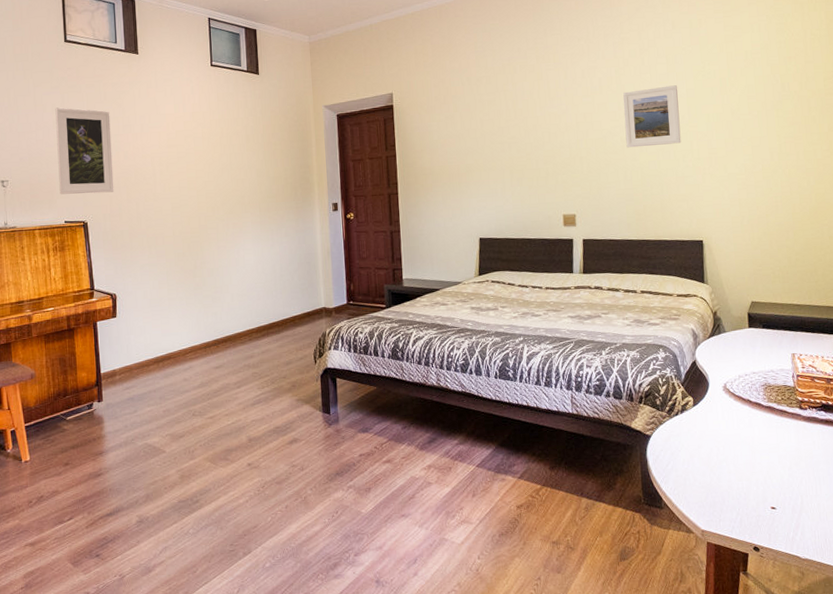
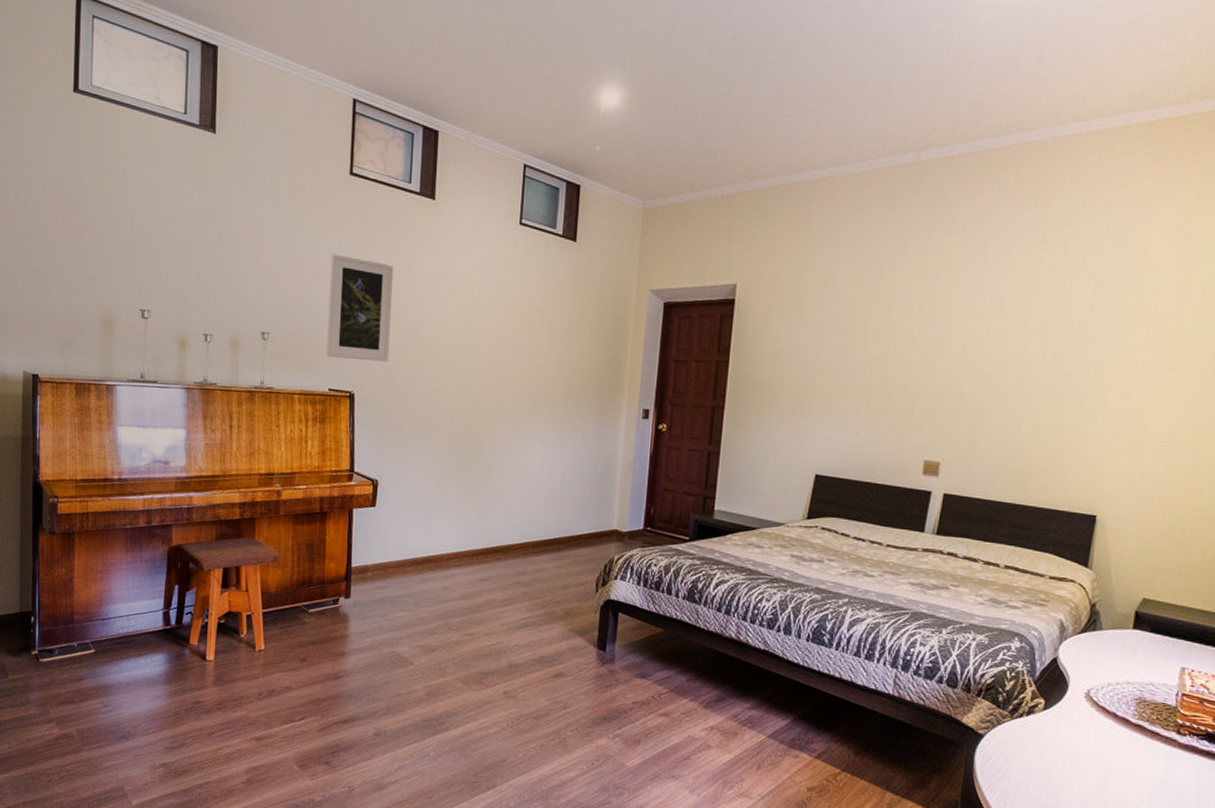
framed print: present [623,85,681,148] -> none [1021,317,1103,392]

